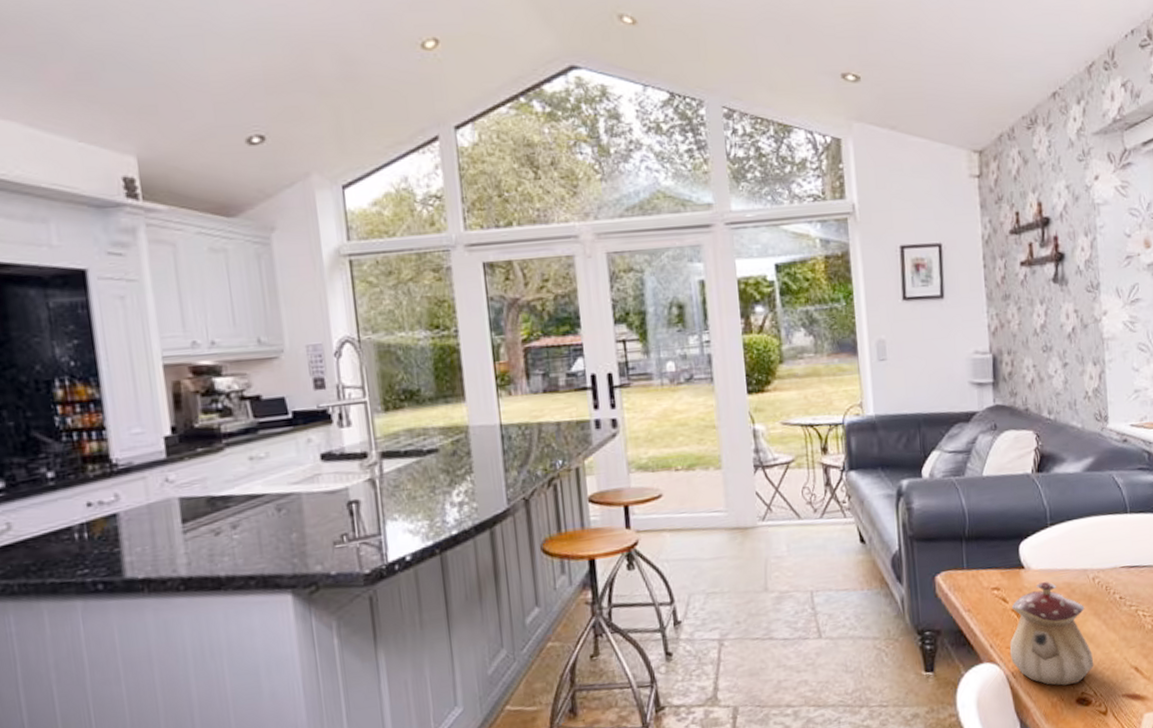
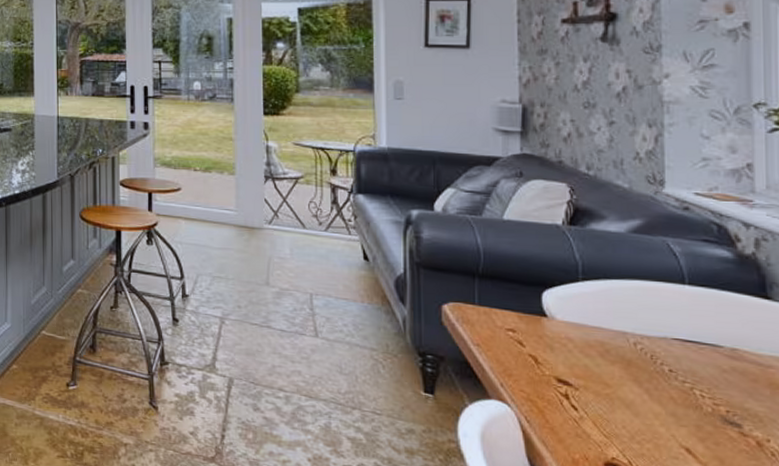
teapot: present [1009,581,1094,686] -> none [523,334,630,447]

